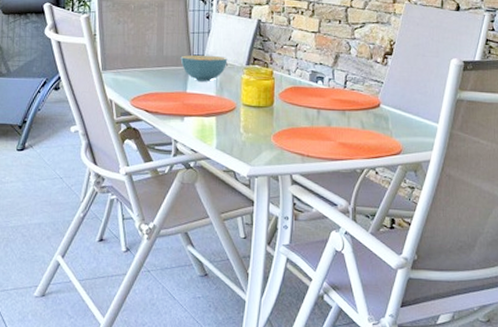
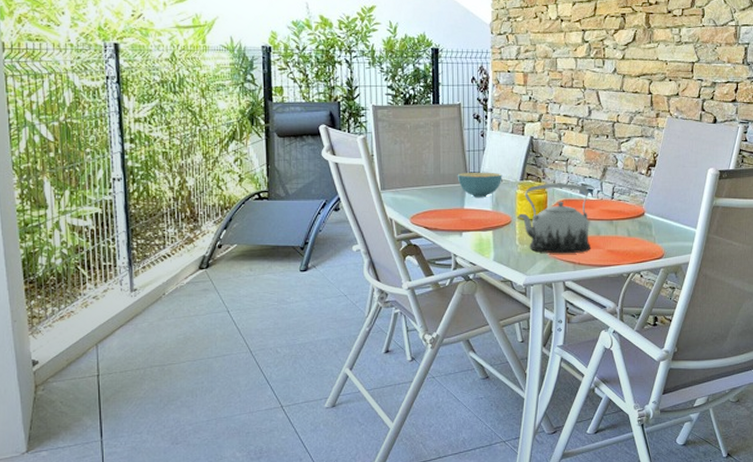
teapot: none [242,69,320,145] -> present [517,183,590,254]

